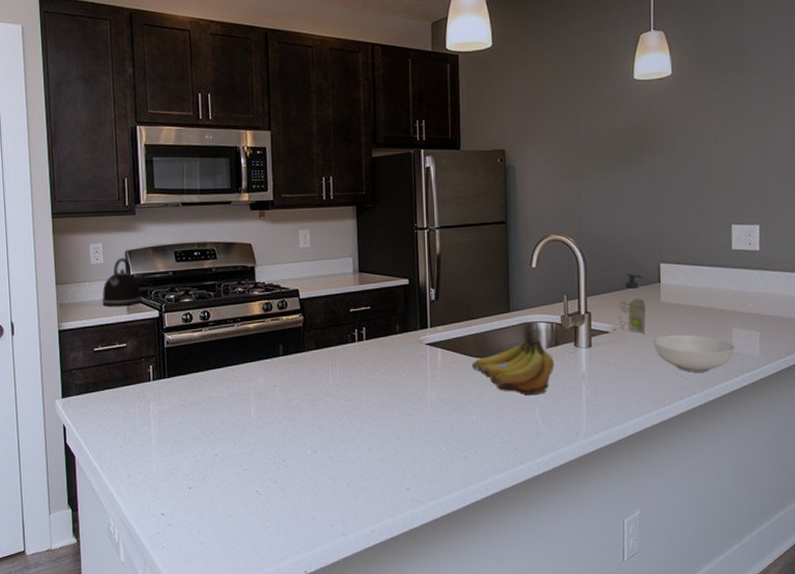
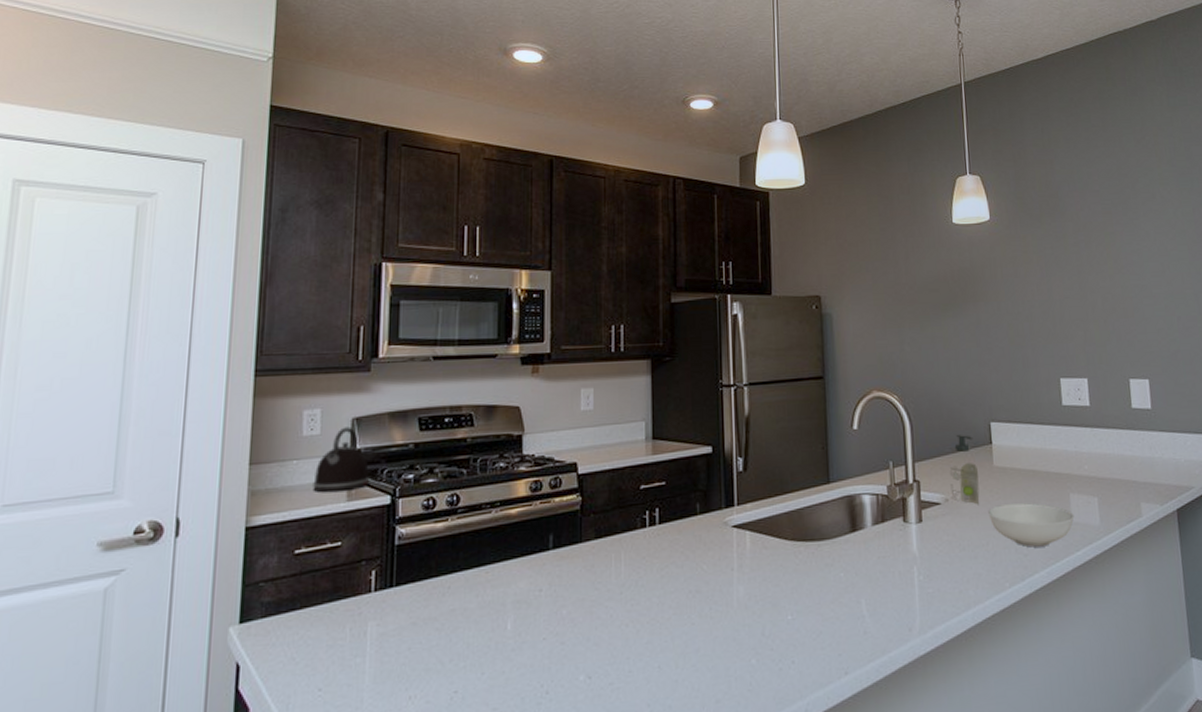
fruit: present [471,337,555,396] -> none [786,512,882,586]

